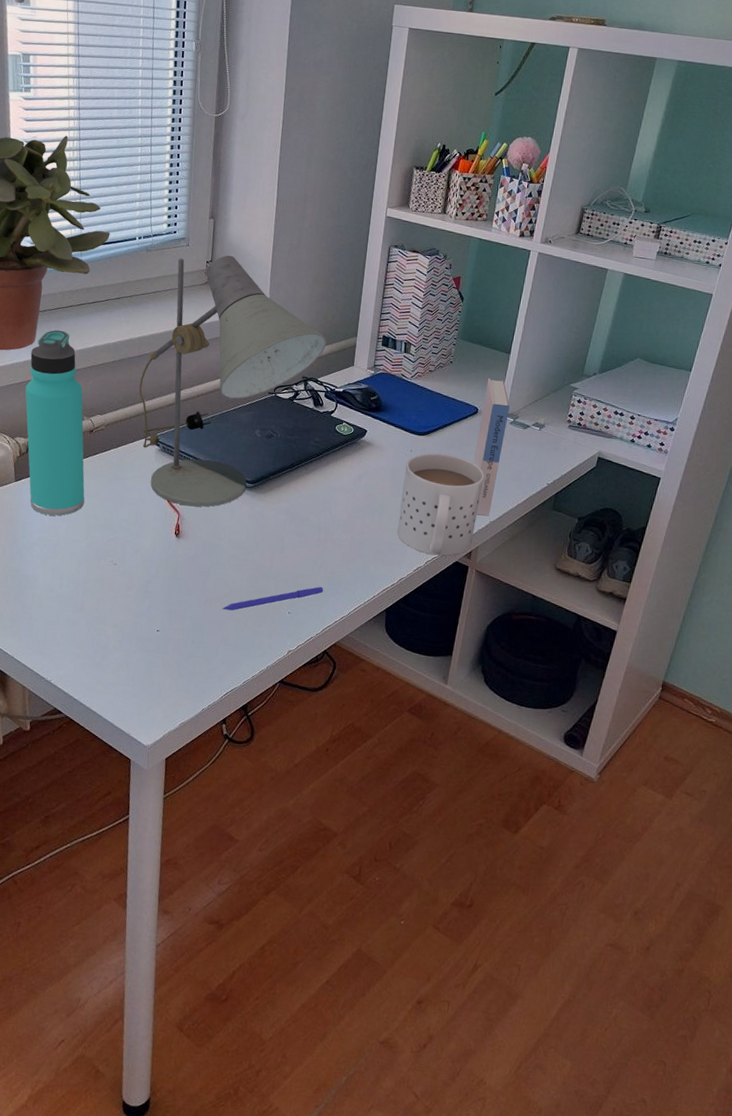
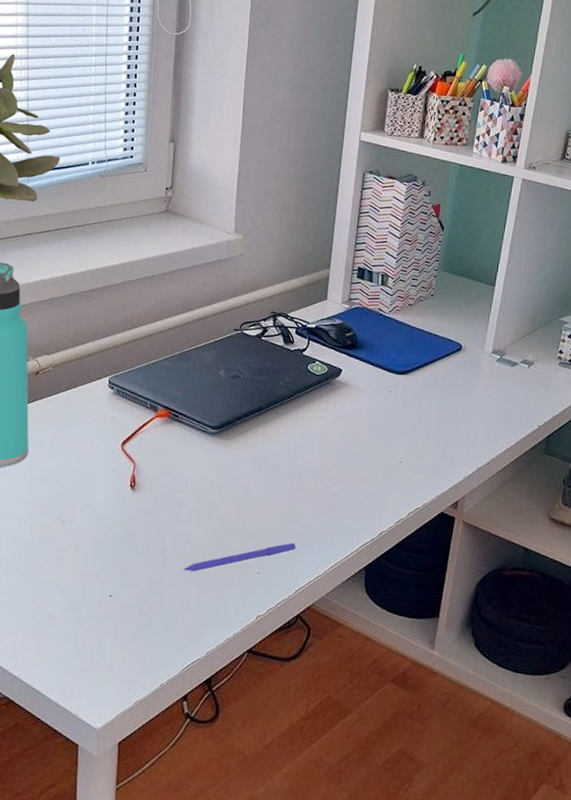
desk lamp: present [138,255,327,507] -> none [90,181,298,456]
mug: present [397,452,485,556] -> none [376,393,470,507]
book: present [473,377,510,516] -> none [458,311,496,462]

